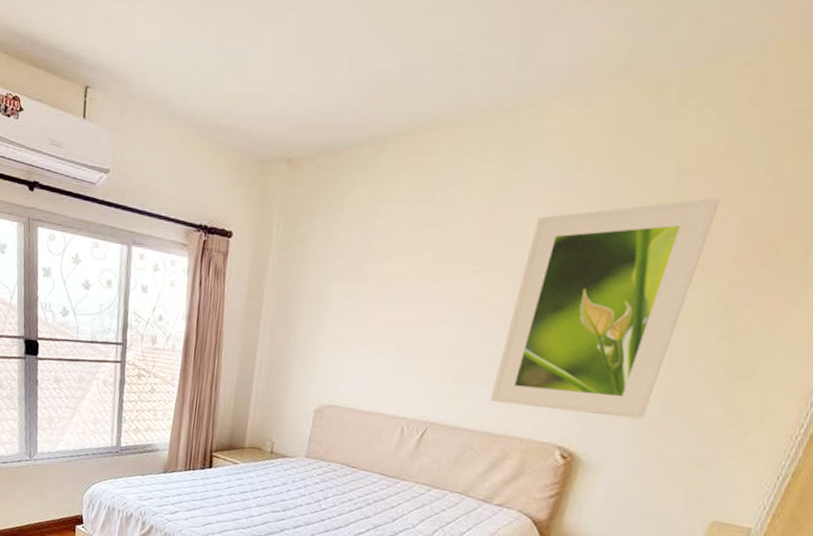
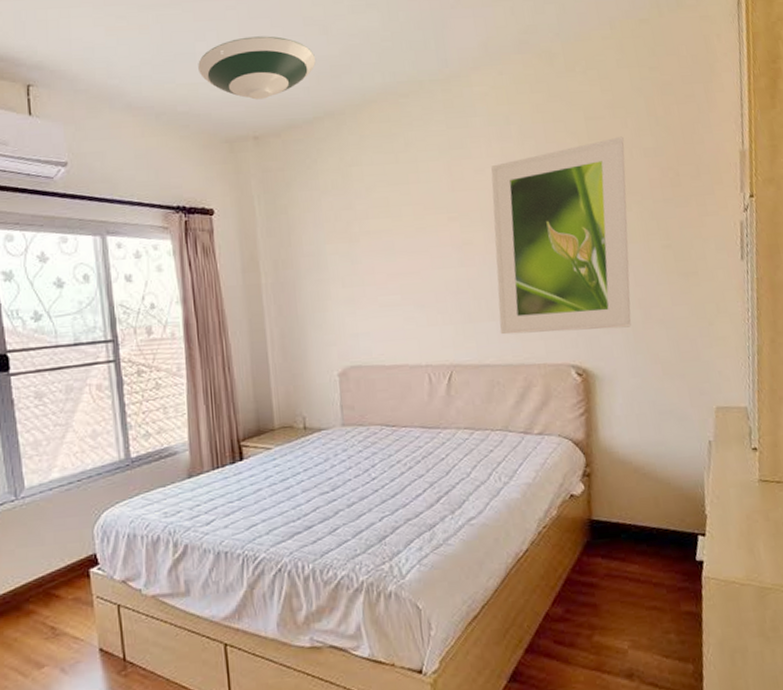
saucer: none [247,43,373,118] -> present [198,36,316,100]

